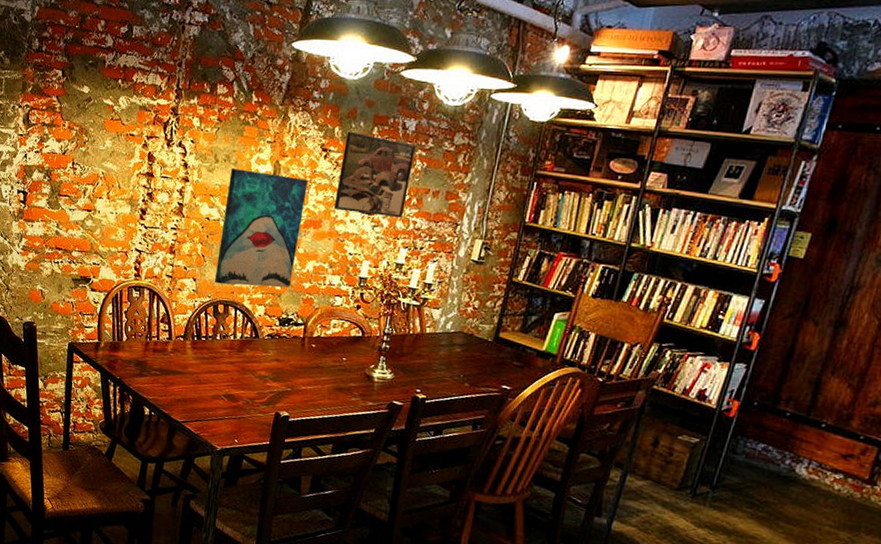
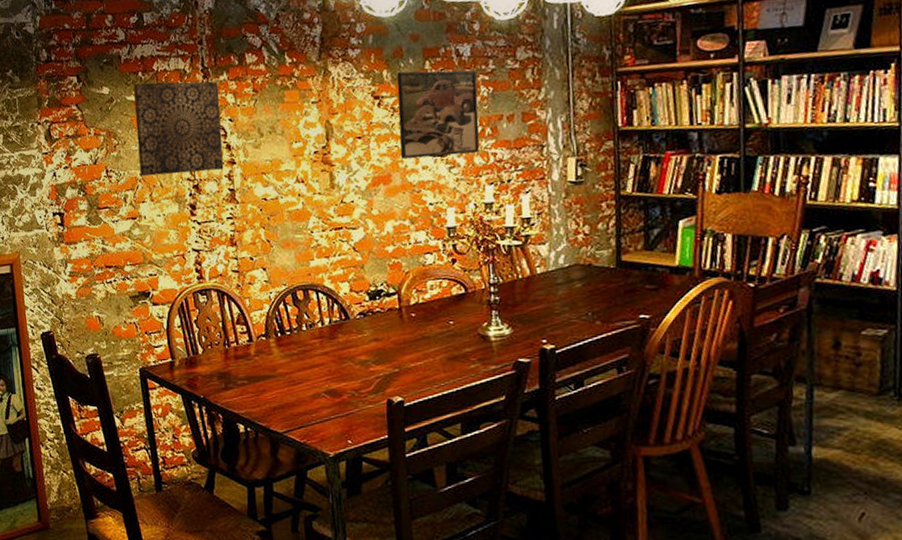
wall art: none [103,89,188,185] -> present [133,81,224,176]
wall art: present [214,168,308,288] -> none [278,133,373,268]

